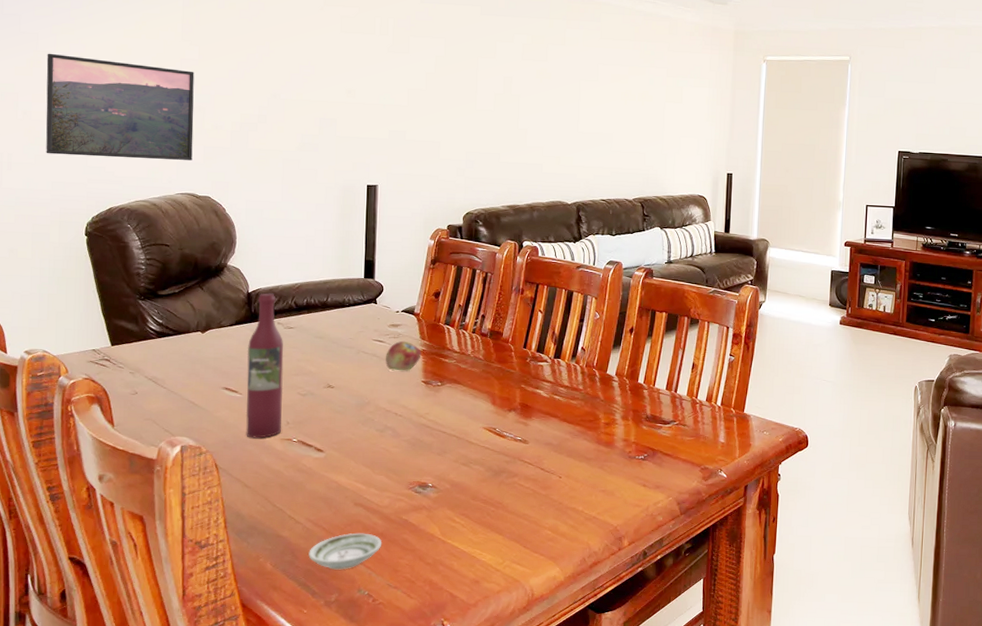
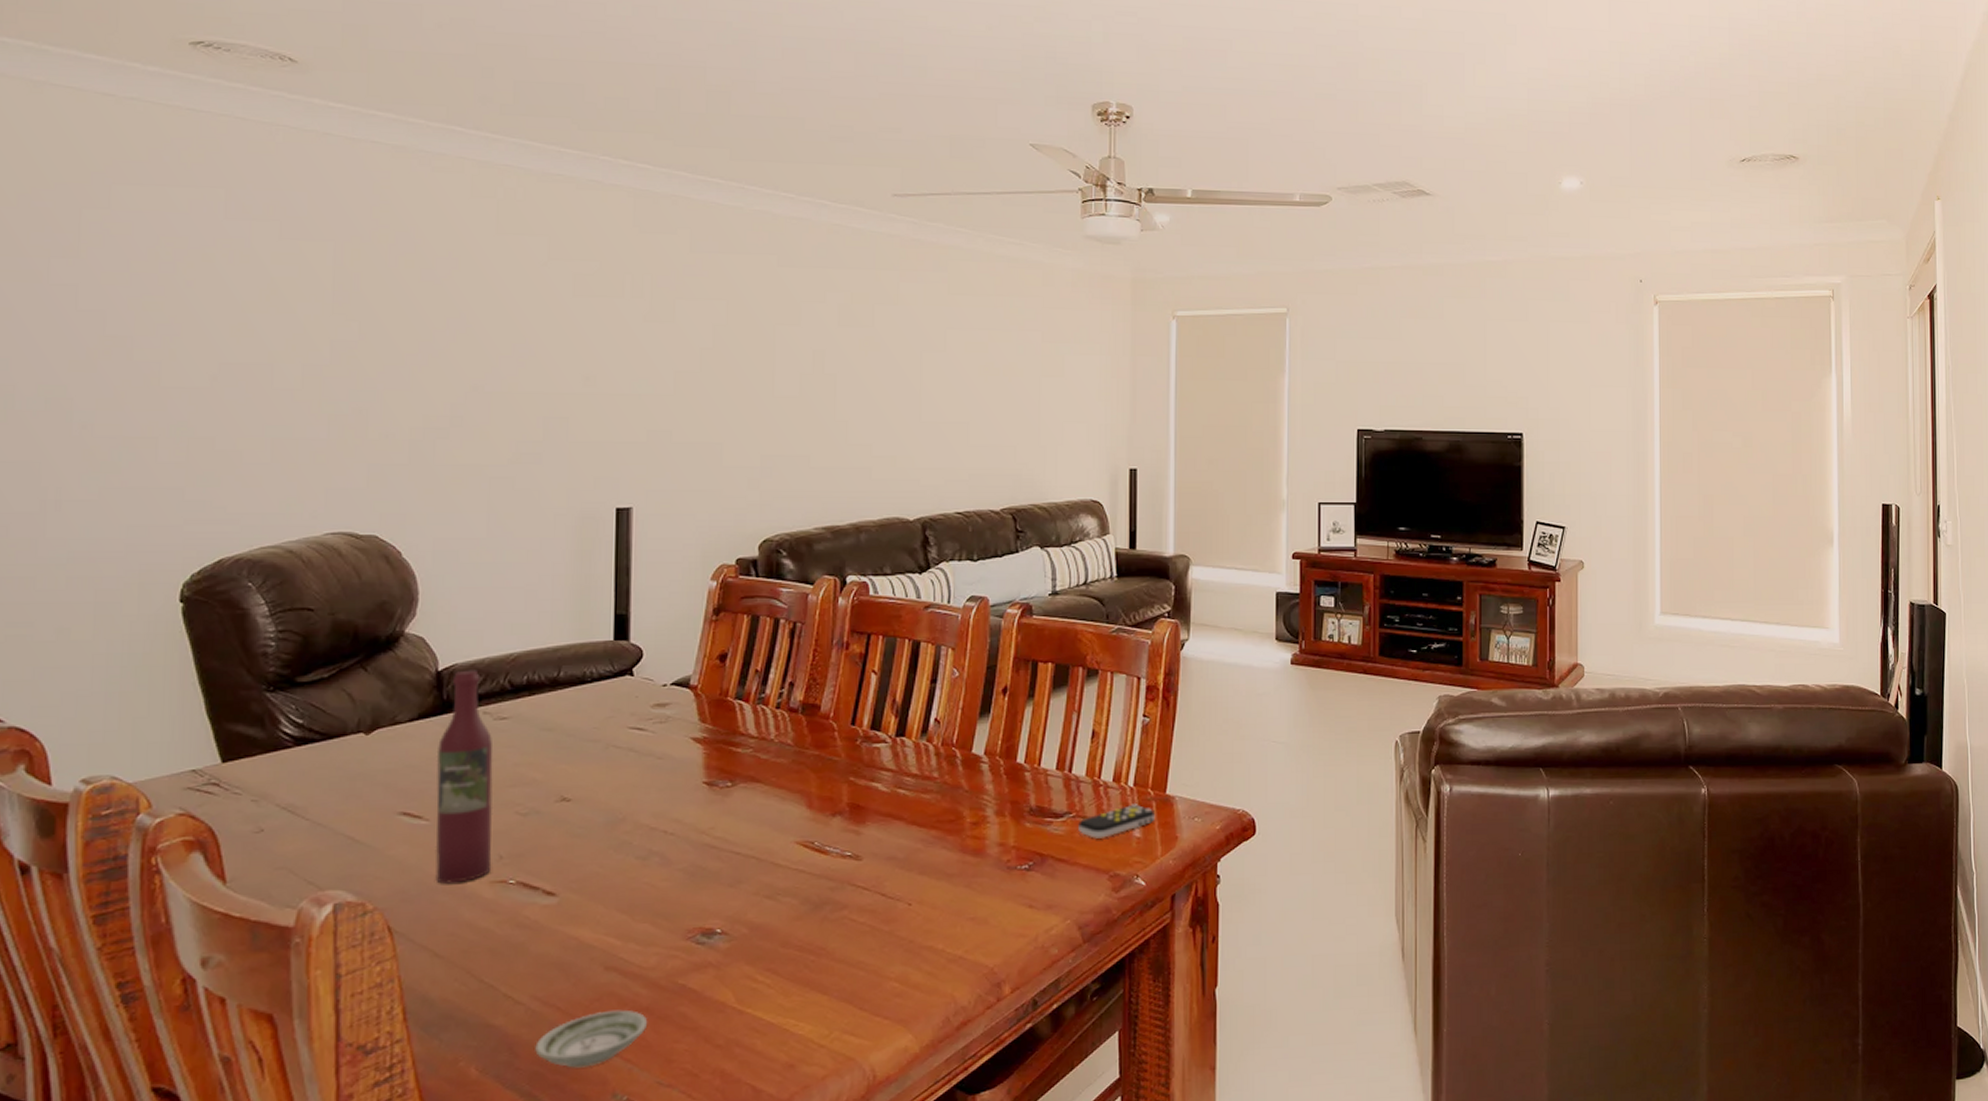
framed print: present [46,53,194,160] -> none [117,338,352,486]
fruit: present [386,340,422,371] -> none [648,726,702,770]
remote control: none [680,418,736,441] -> present [1078,804,1156,839]

